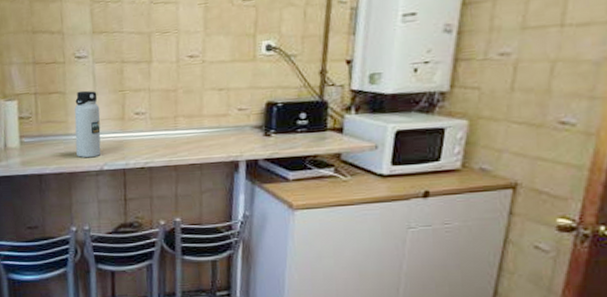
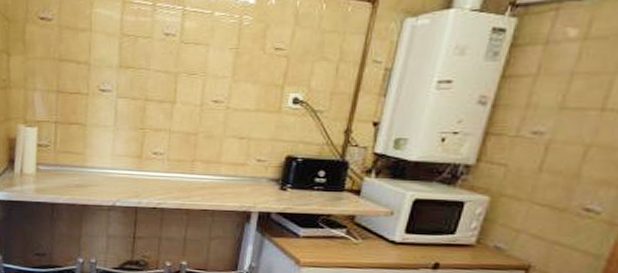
water bottle: present [74,90,101,158] -> none [91,124,118,193]

